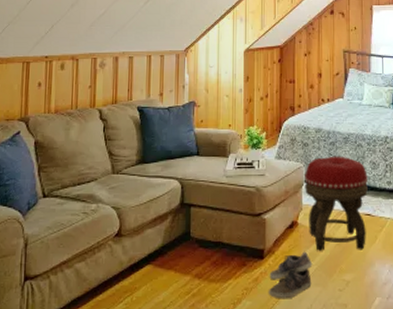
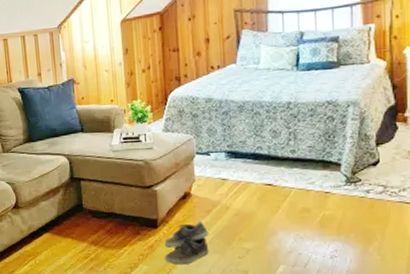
footstool: present [305,156,368,251] -> none [196,125,268,221]

